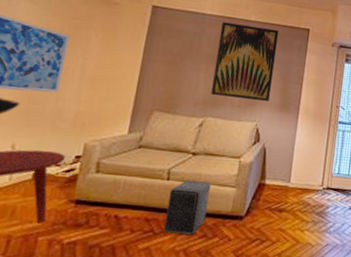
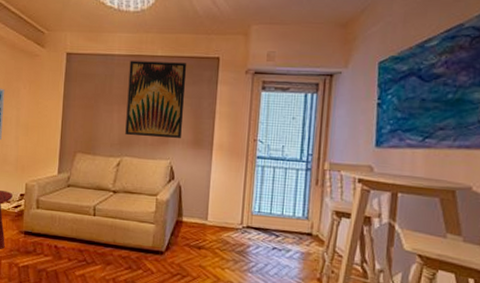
speaker: present [164,179,211,236] -> none [95,215,132,267]

